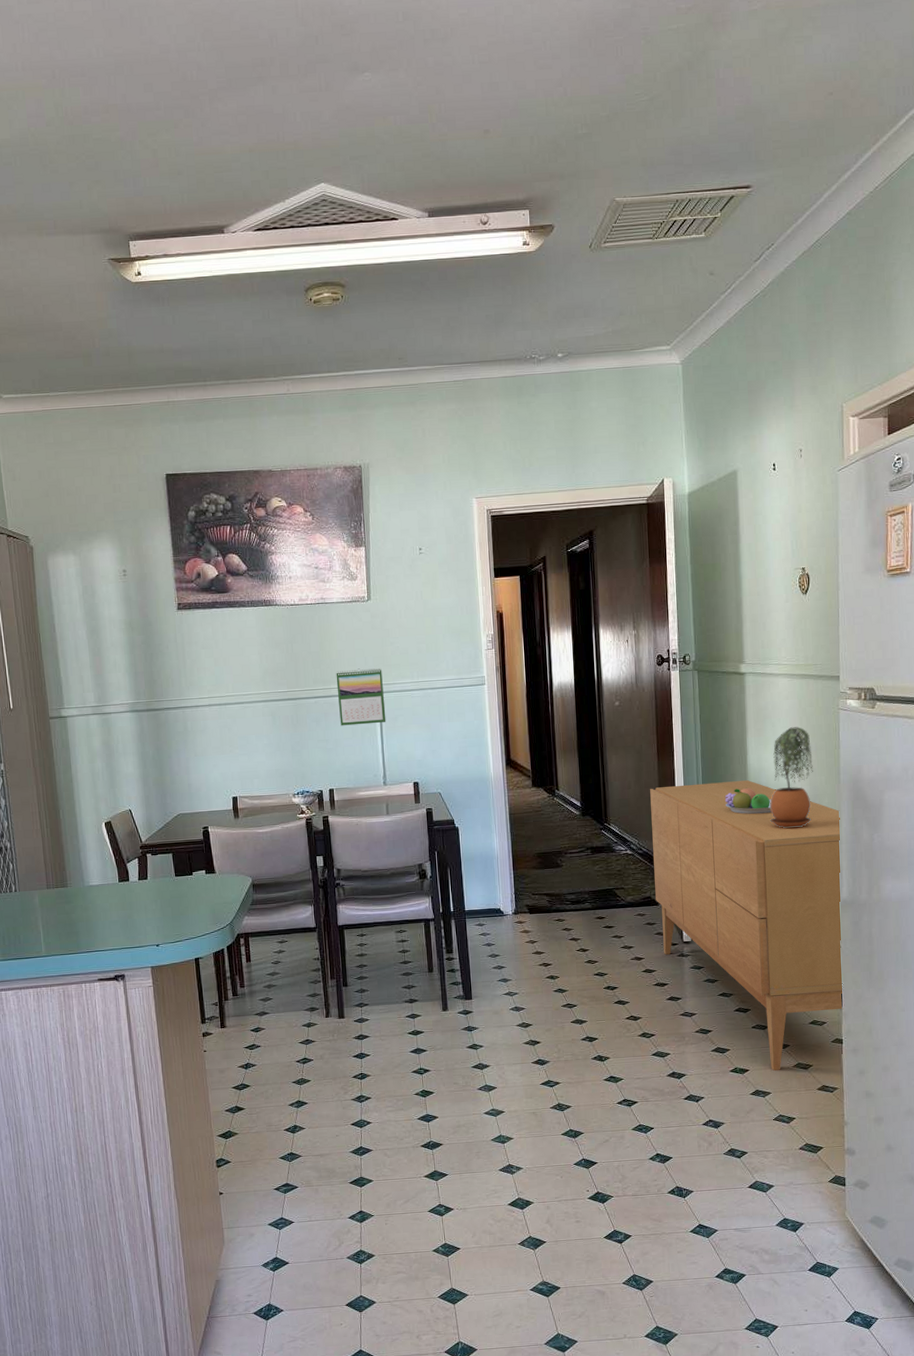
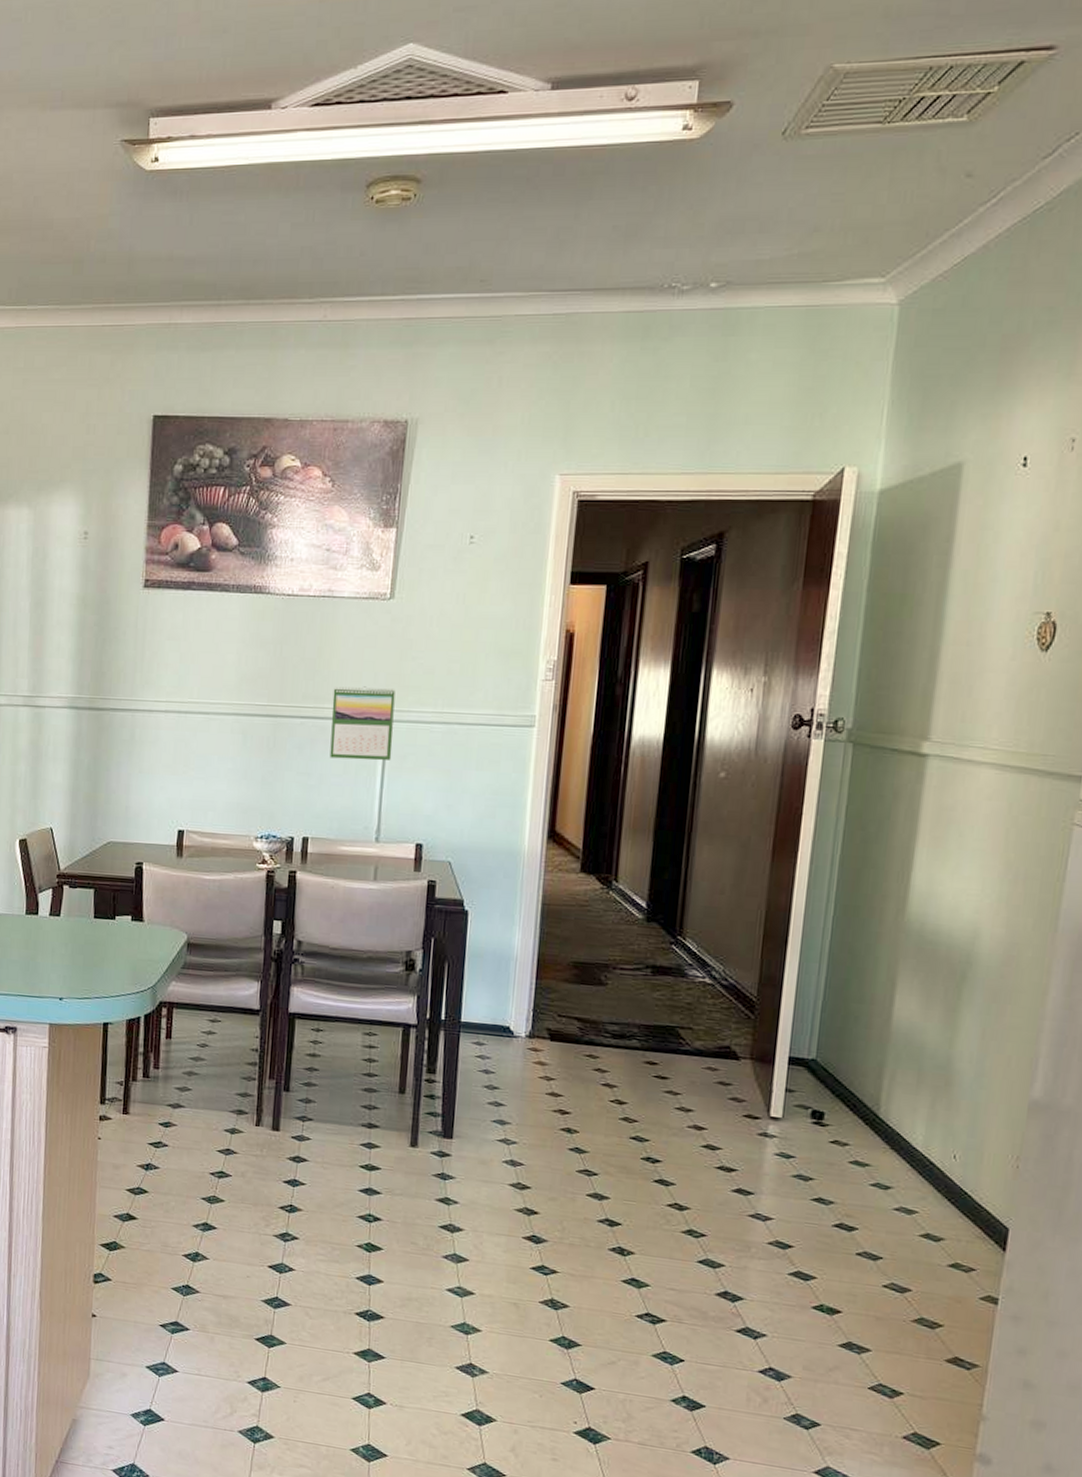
sideboard: present [650,780,844,1071] -> none [737,897,1050,1322]
fruit bowl: present [724,787,772,814] -> none [865,916,940,959]
potted plant: present [770,727,813,829] -> none [933,841,1018,987]

